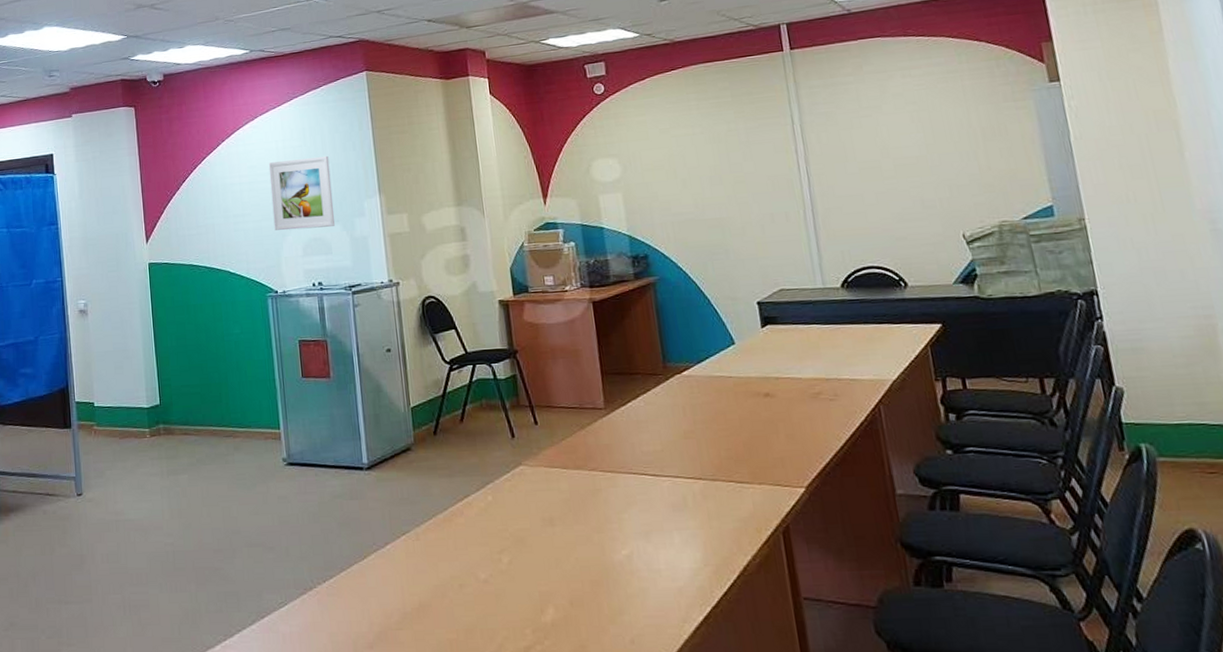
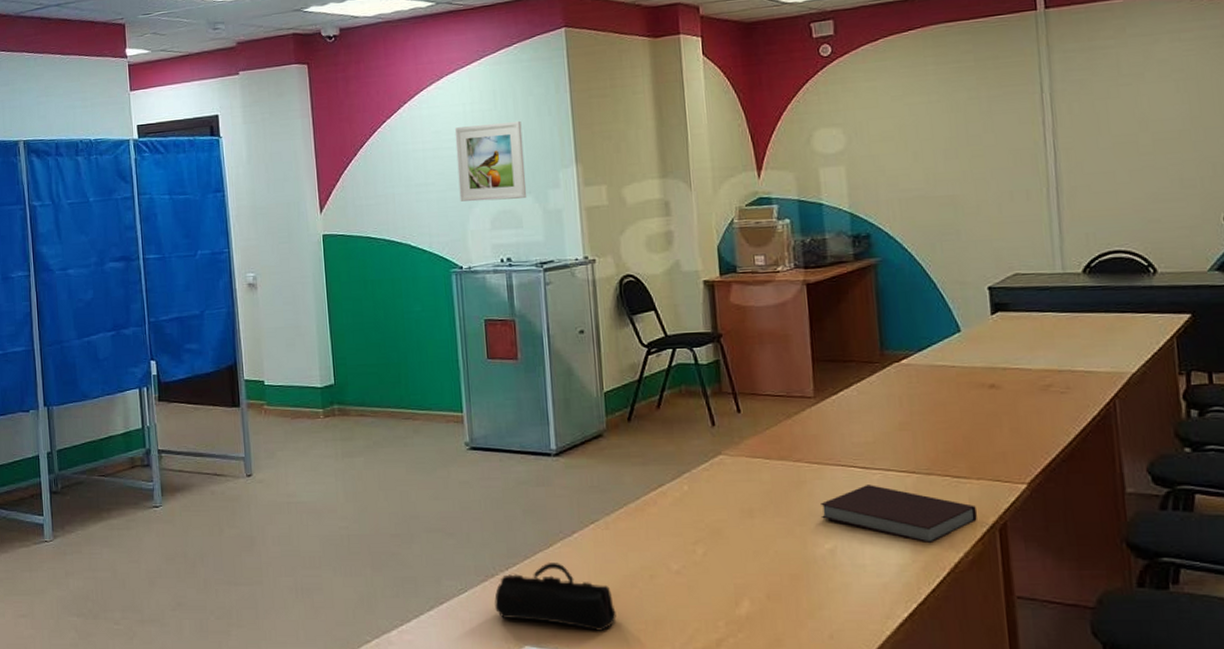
pencil case: none [313,574,429,641] -> present [494,563,616,631]
notebook: none [616,491,762,548] -> present [820,485,977,544]

